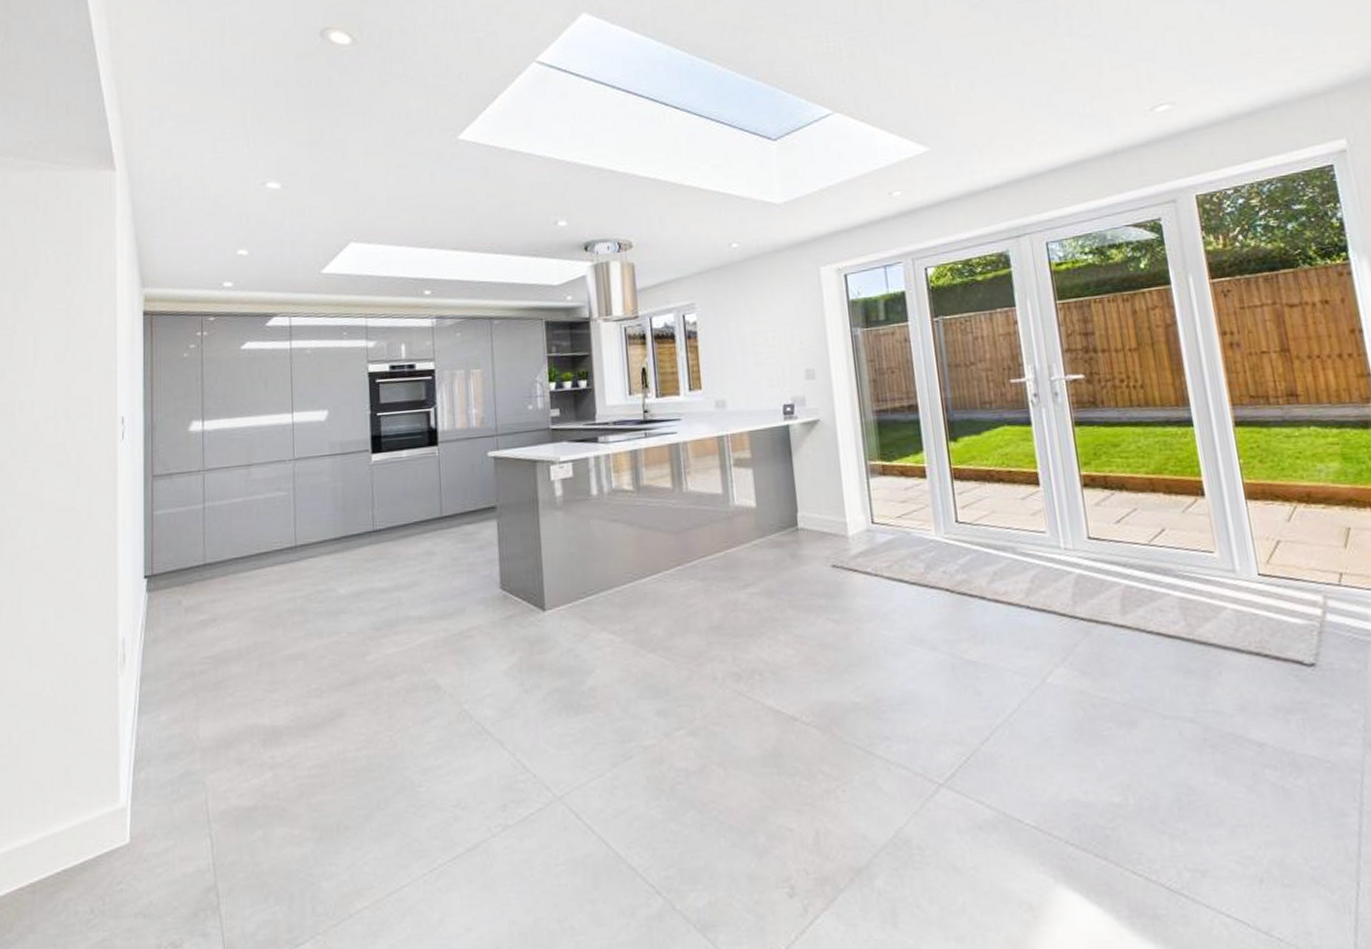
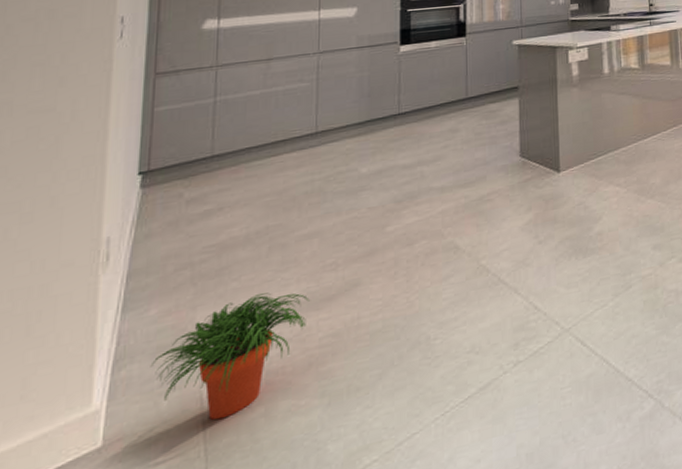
potted plant: none [164,712,298,836] -> present [150,292,310,421]

